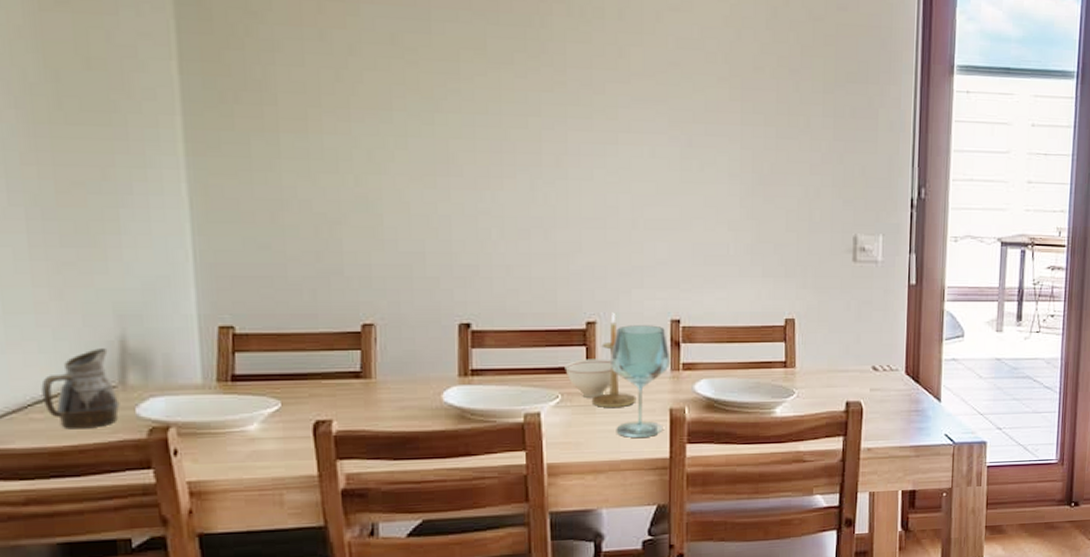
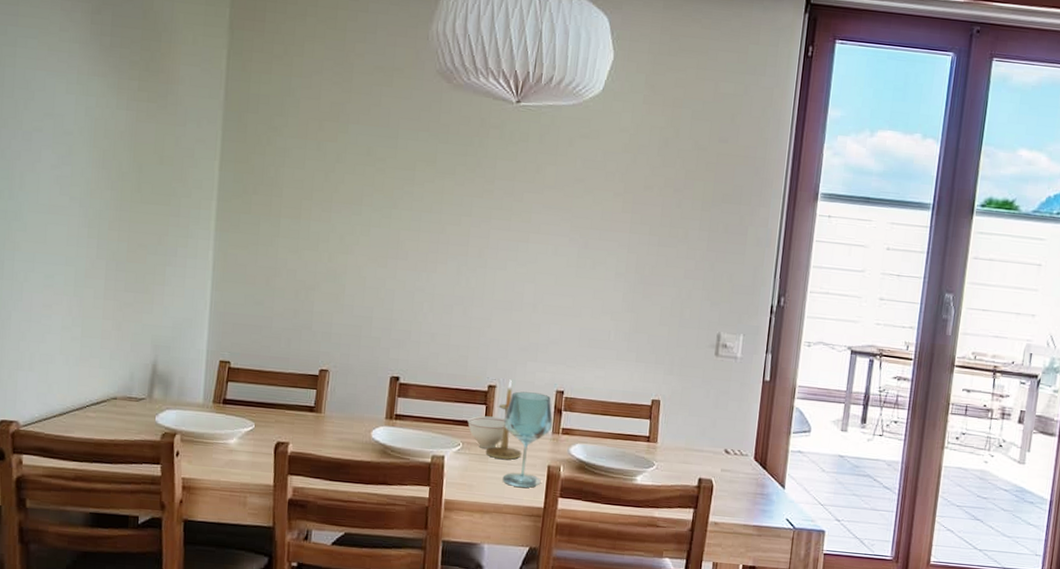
pitcher: present [41,348,120,429] -> none [96,368,146,428]

